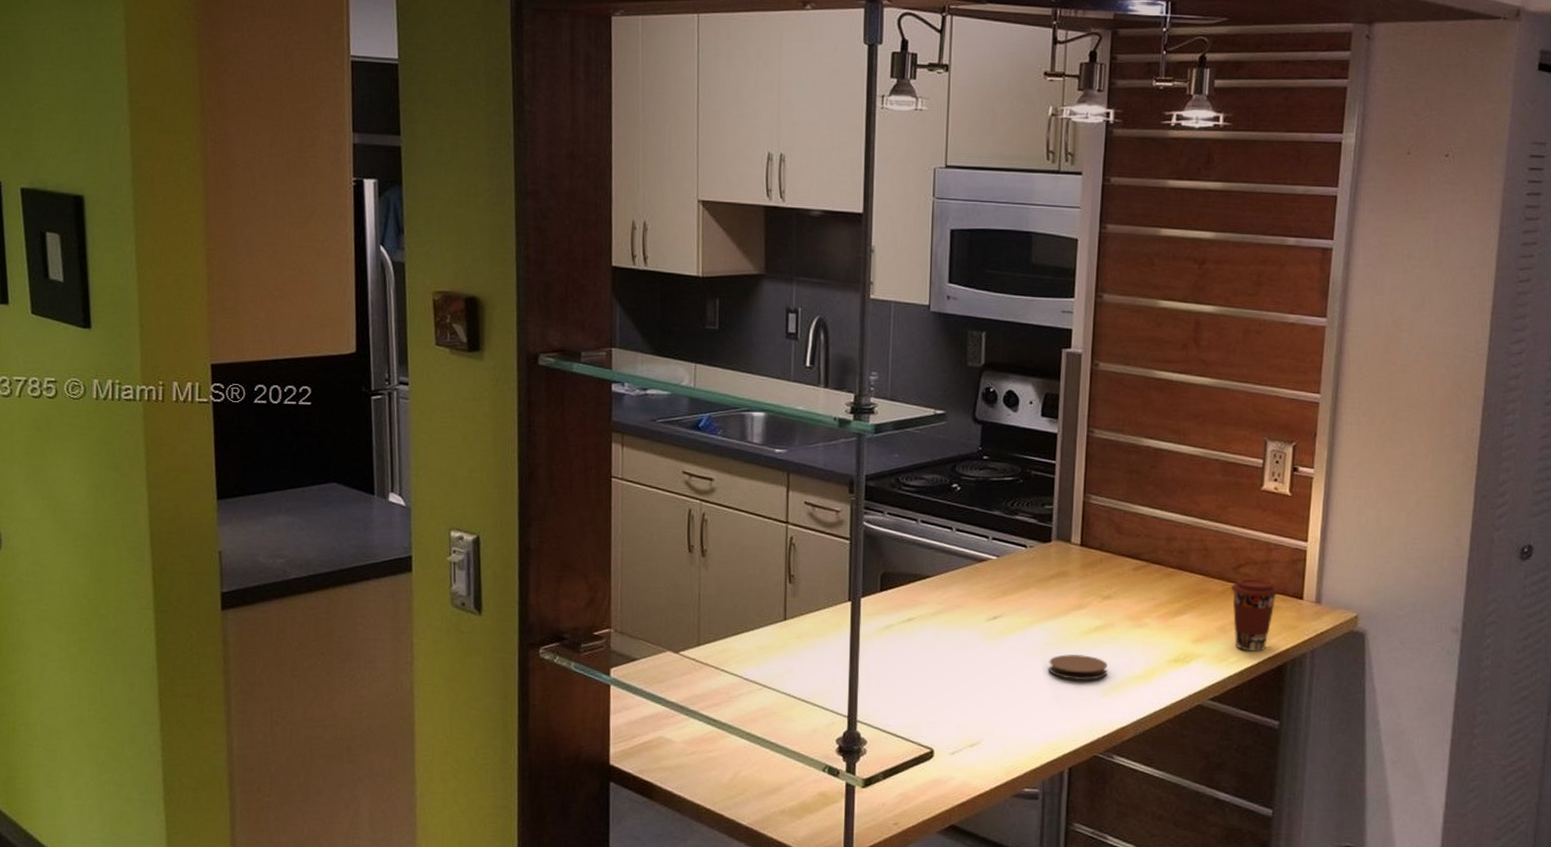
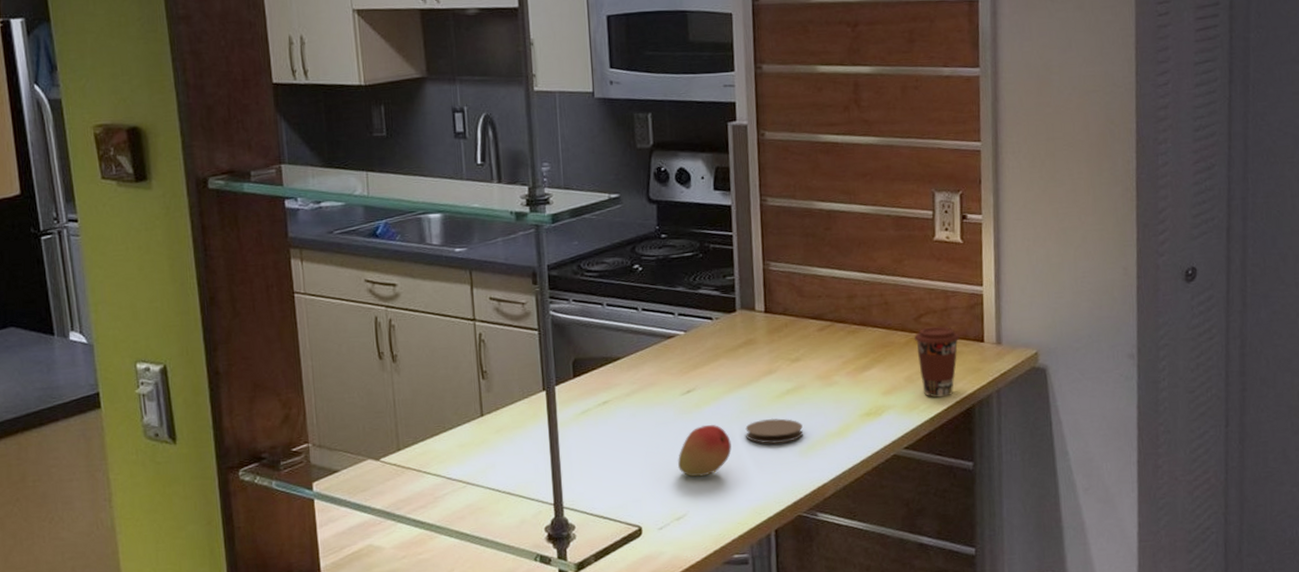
fruit: none [977,654,1033,705] -> present [678,425,732,477]

